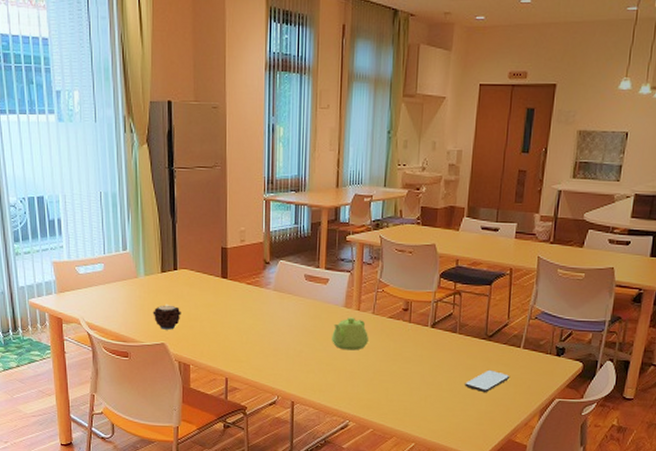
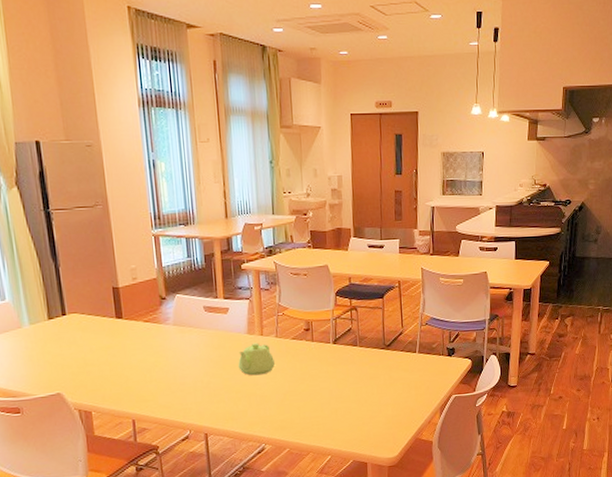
candle: present [153,303,181,330] -> none [43,351,76,379]
smartphone: present [465,369,510,393] -> none [370,376,411,399]

